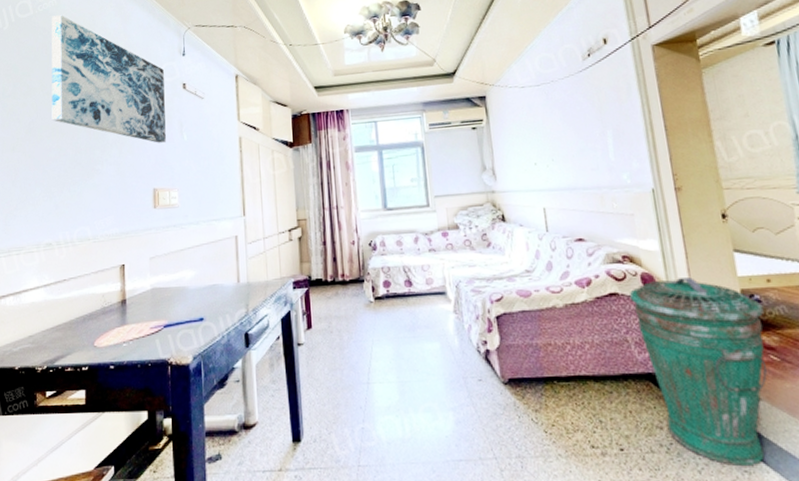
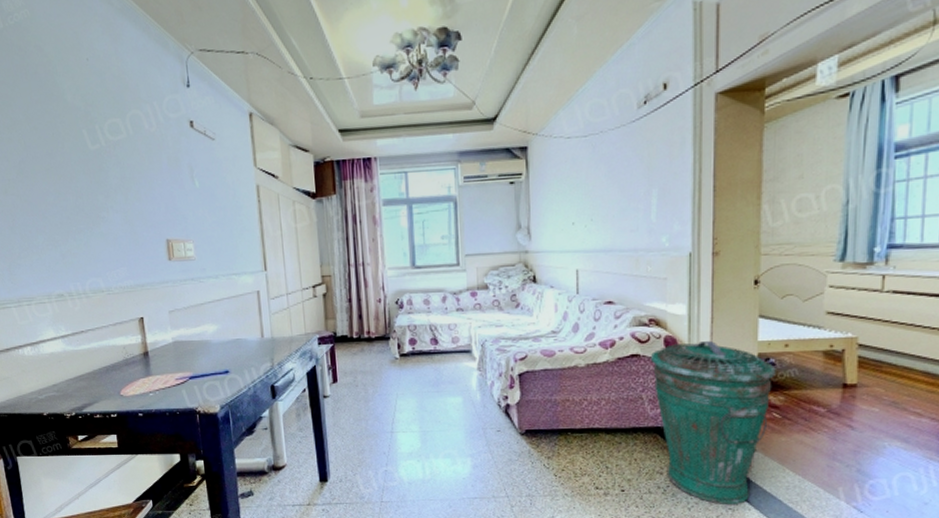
wall art: present [51,15,166,143] -> none [26,30,176,190]

